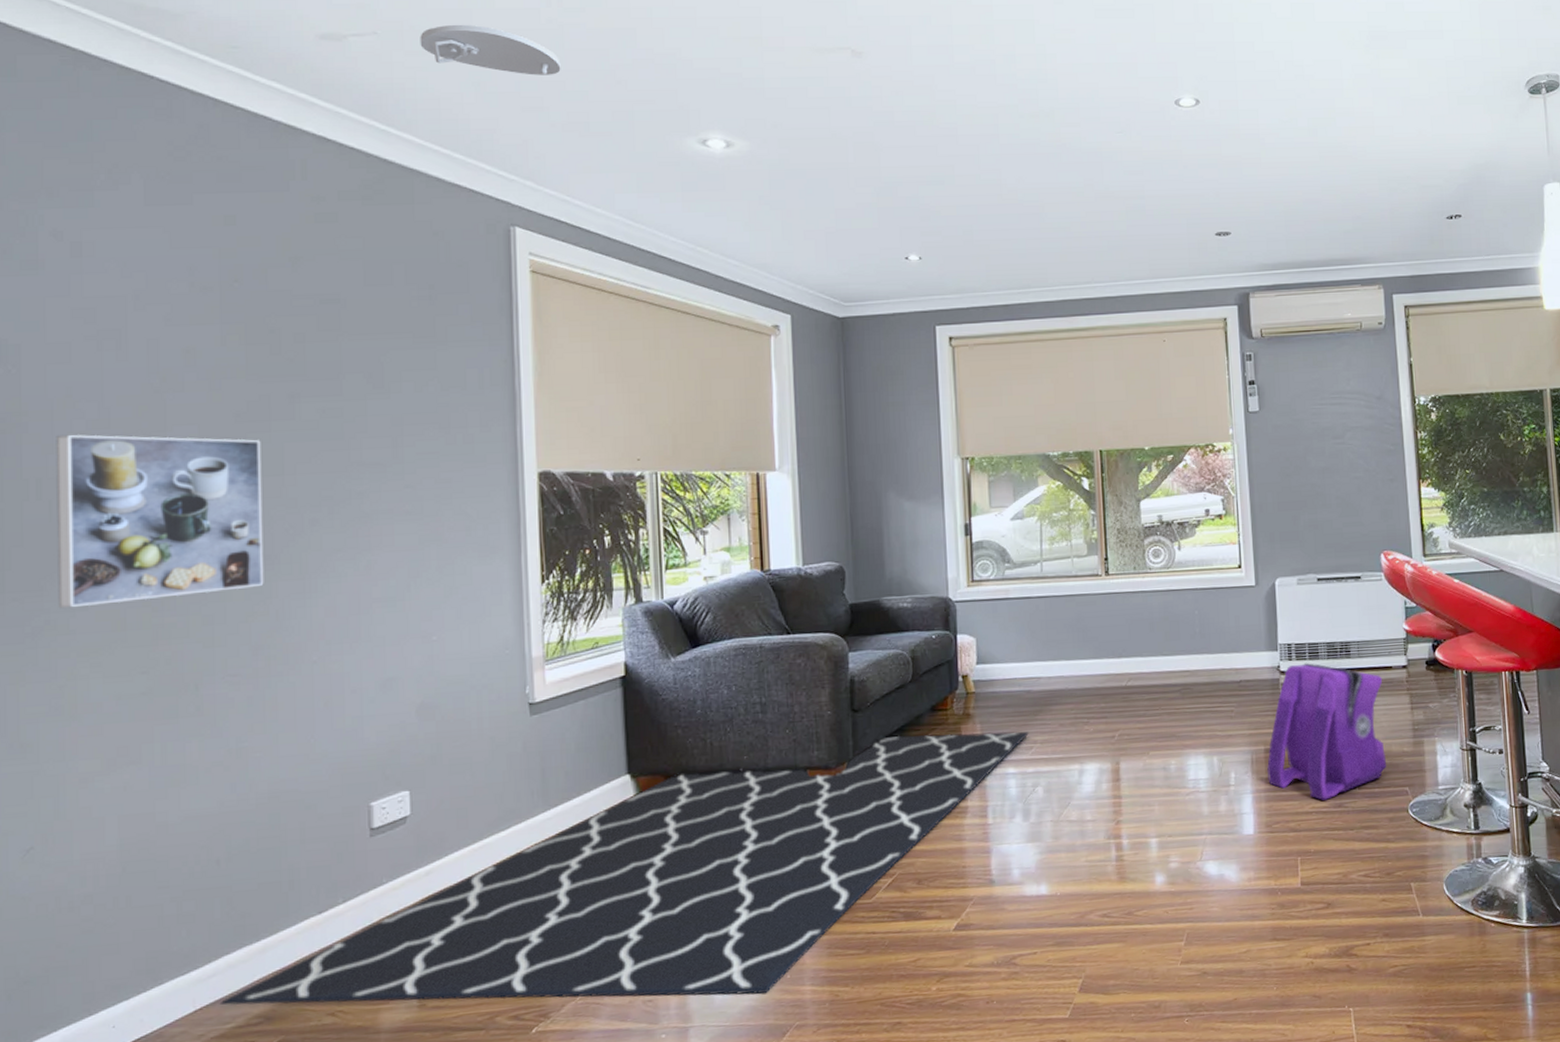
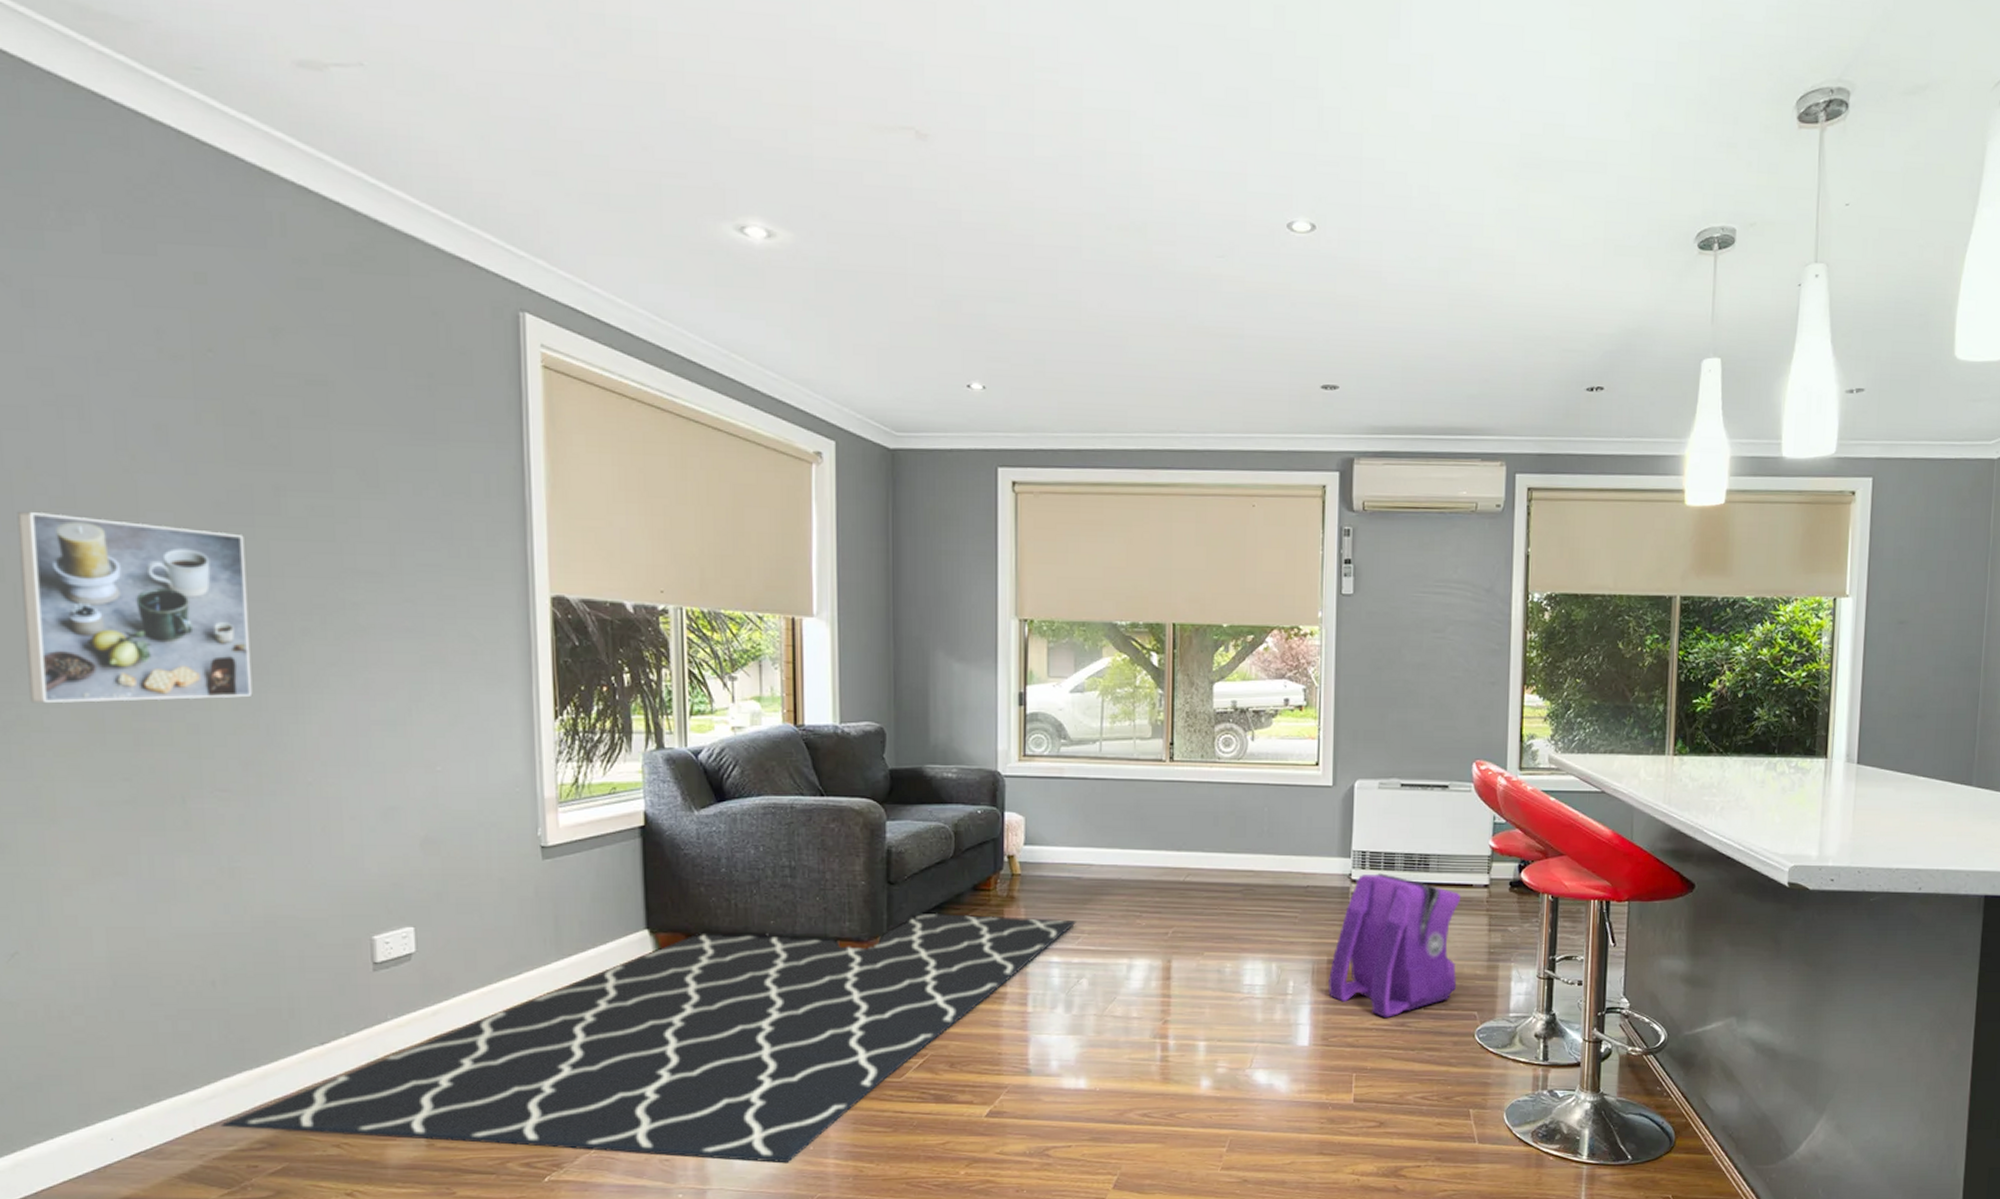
smoke detector: present [420,24,561,75] -> none [413,61,578,133]

